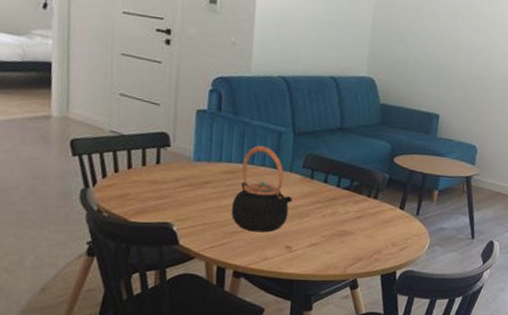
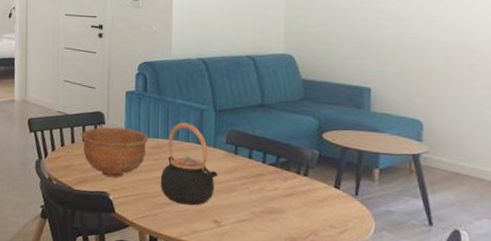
bowl: none [140,150,221,207] -> present [81,127,148,178]

